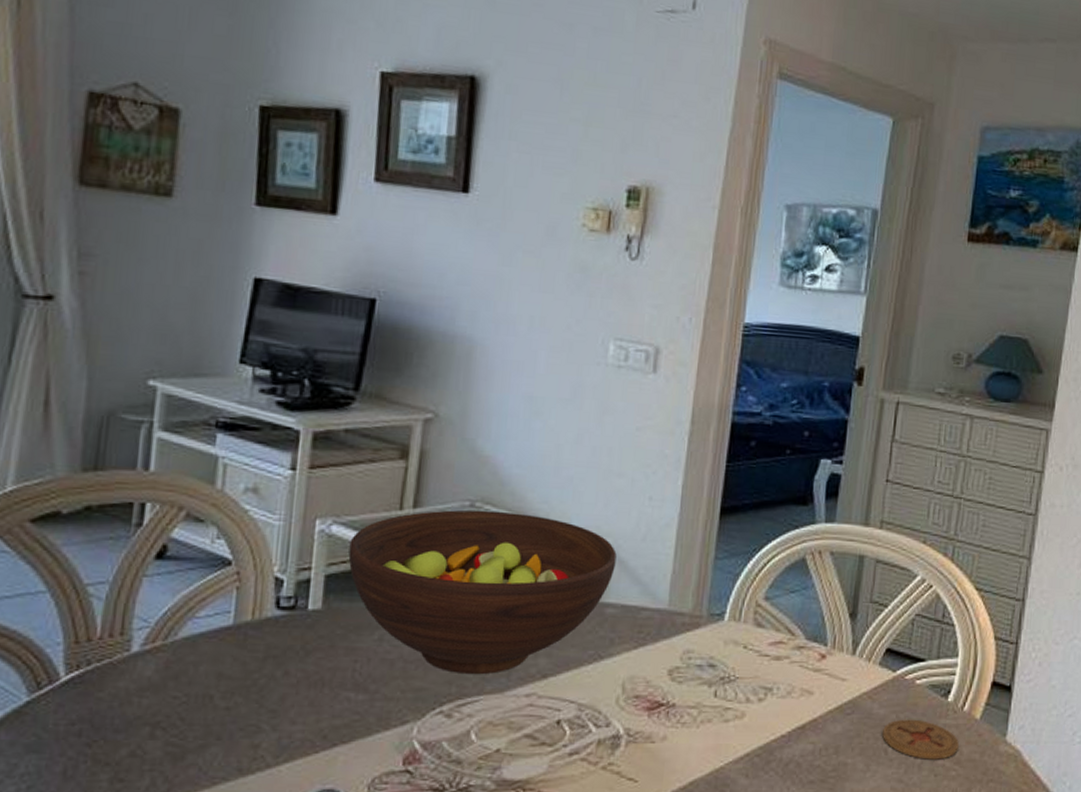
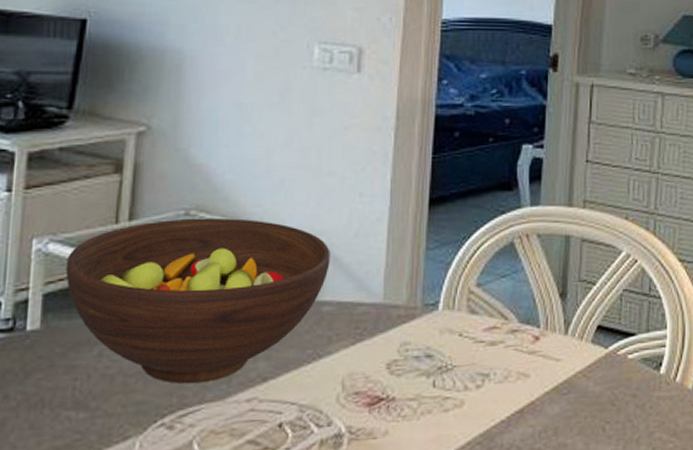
coaster: present [882,719,959,760] -> none [599,394,674,434]

